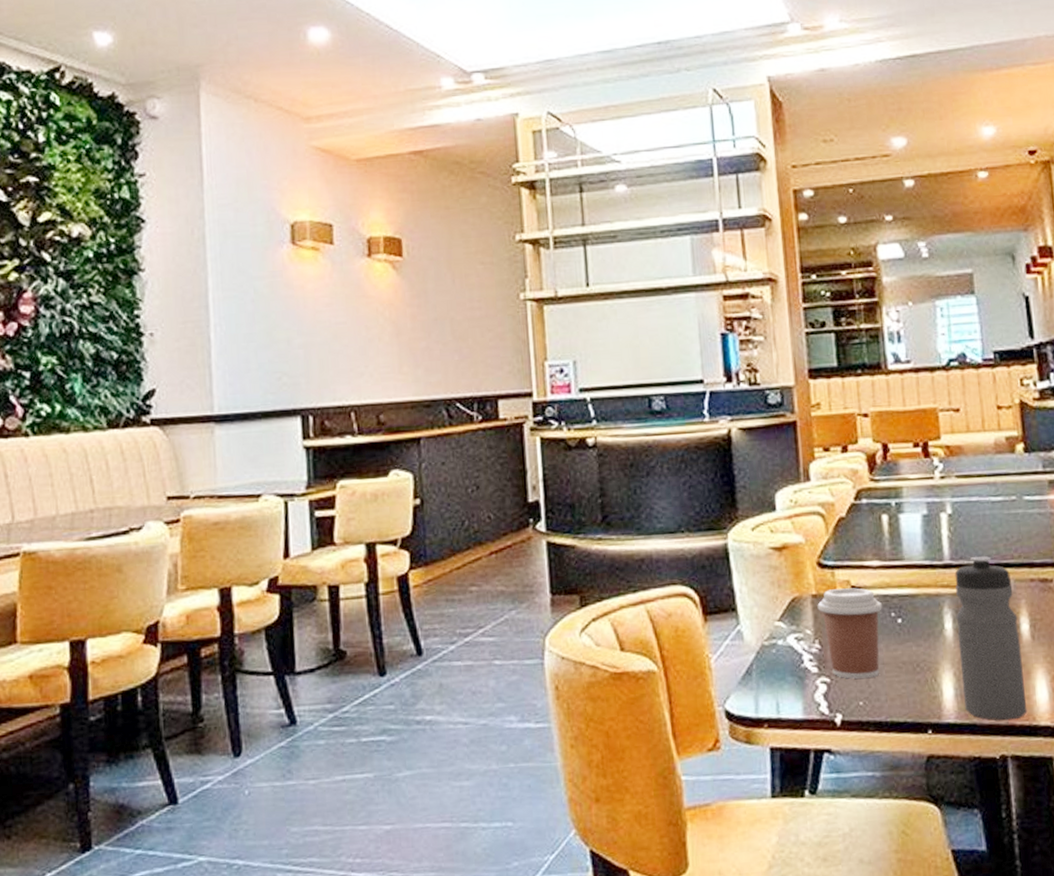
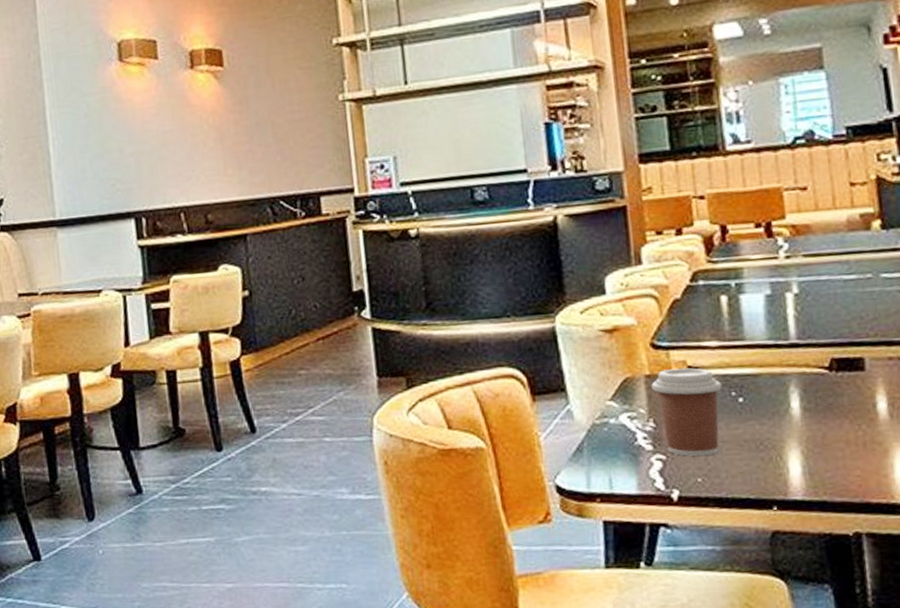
water bottle: present [954,555,1028,721] -> none [802,334,885,499]

